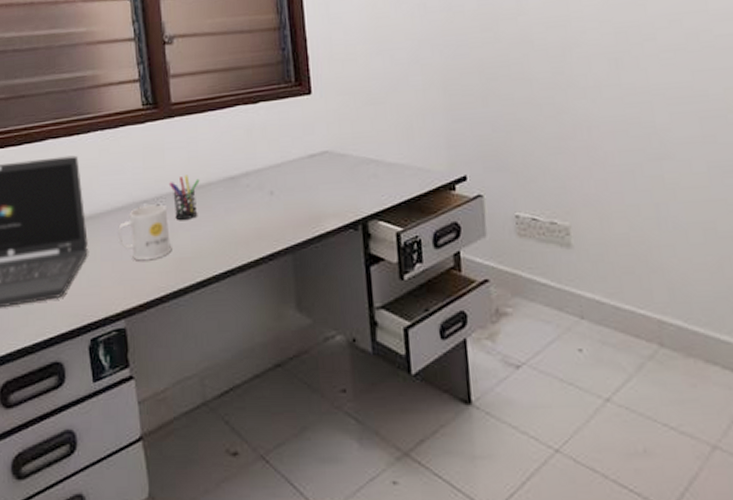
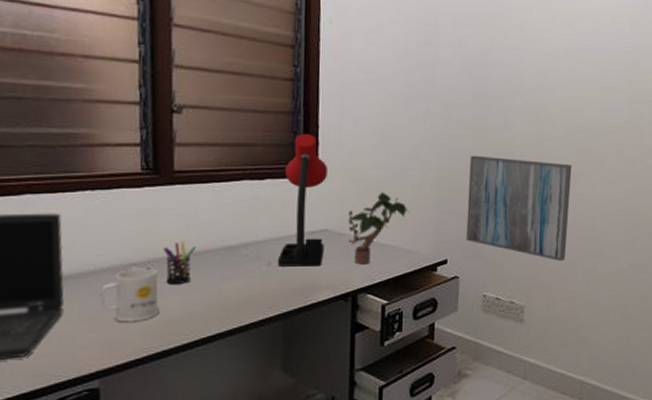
desk lamp: none [277,49,327,196] -> present [277,134,329,267]
potted plant: none [348,103,416,188] -> present [348,191,410,265]
wall art: none [479,46,618,169] -> present [466,155,572,262]

